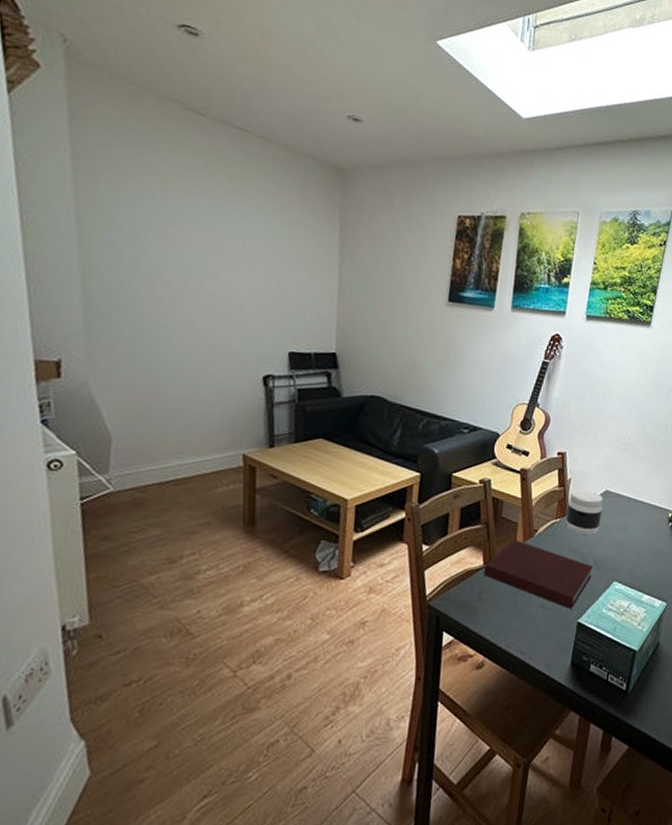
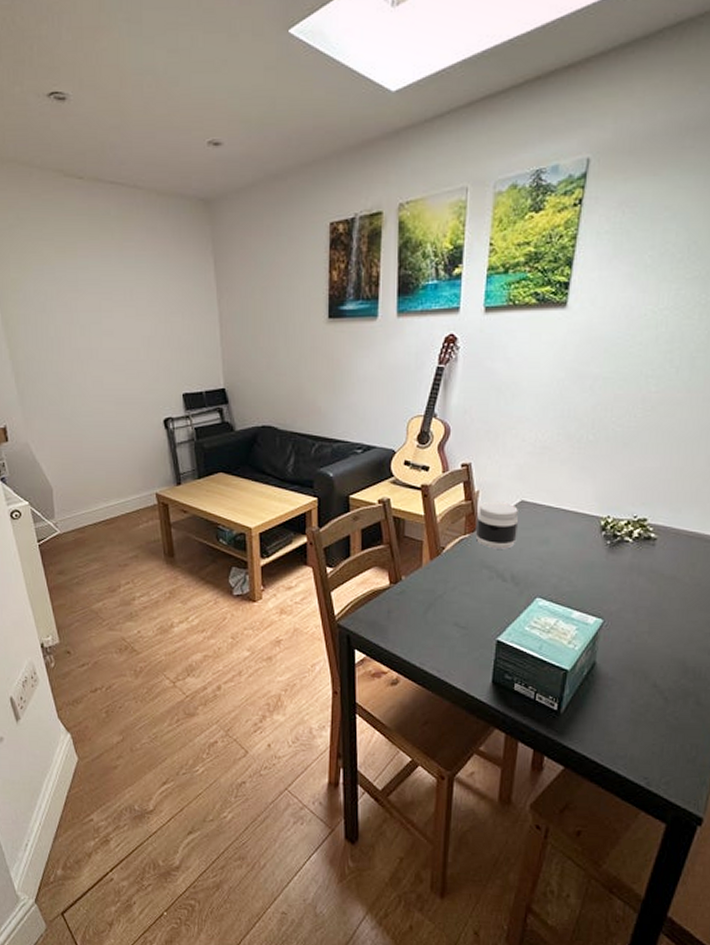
notebook: present [484,539,594,609] -> none [391,558,512,627]

